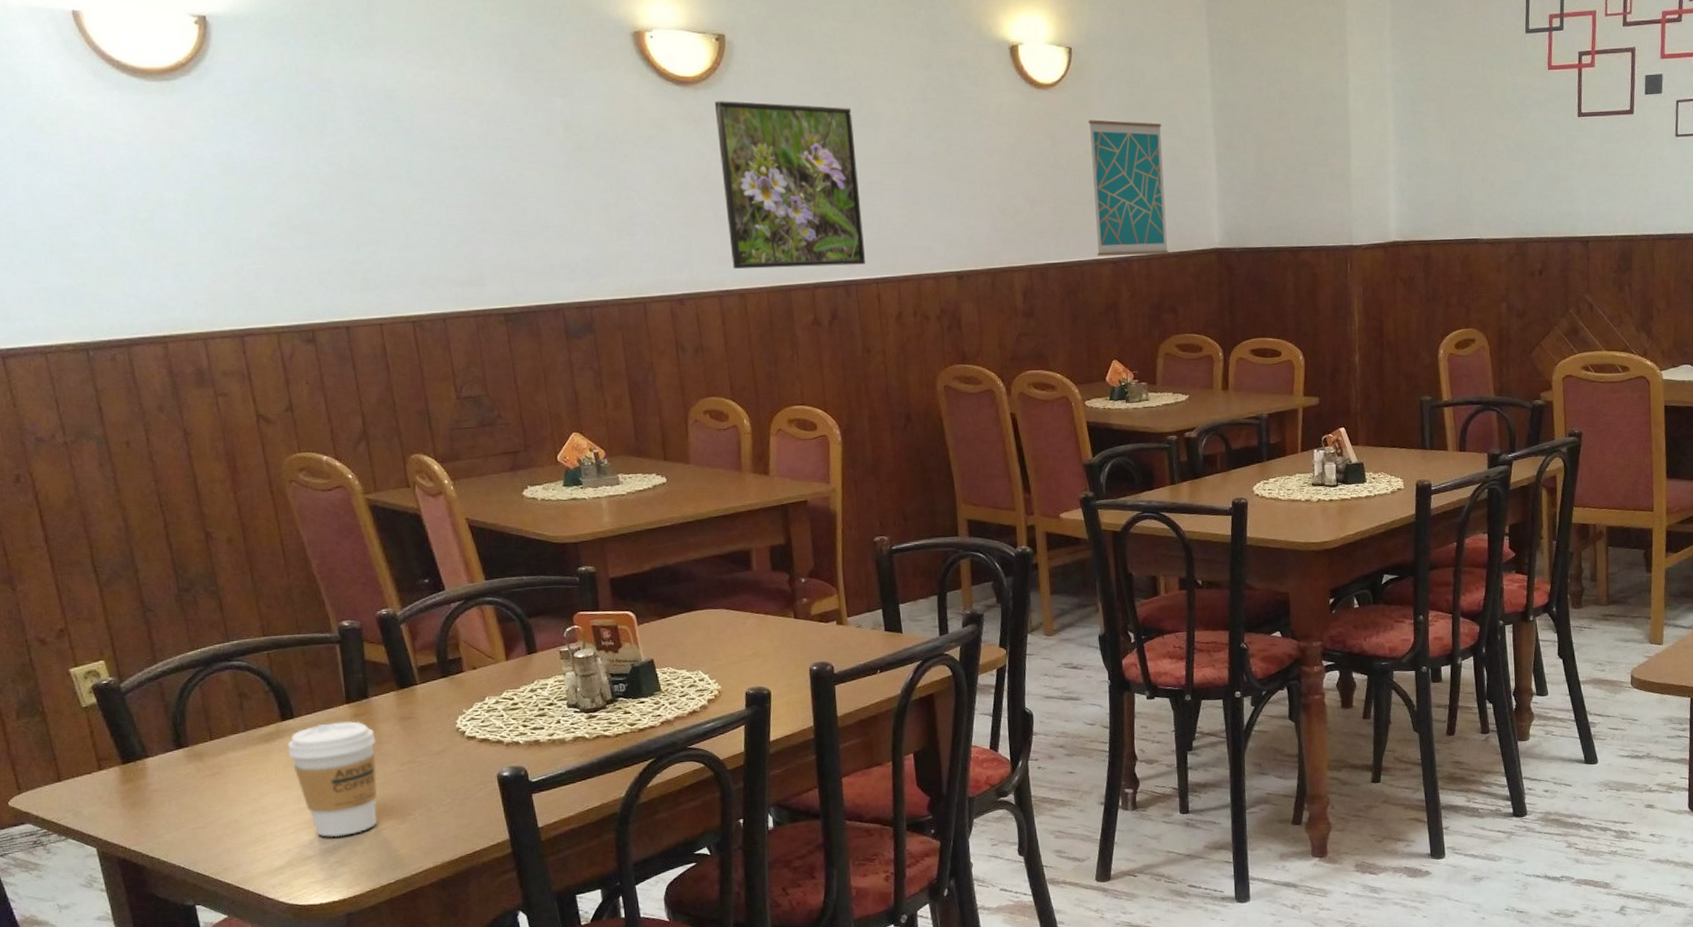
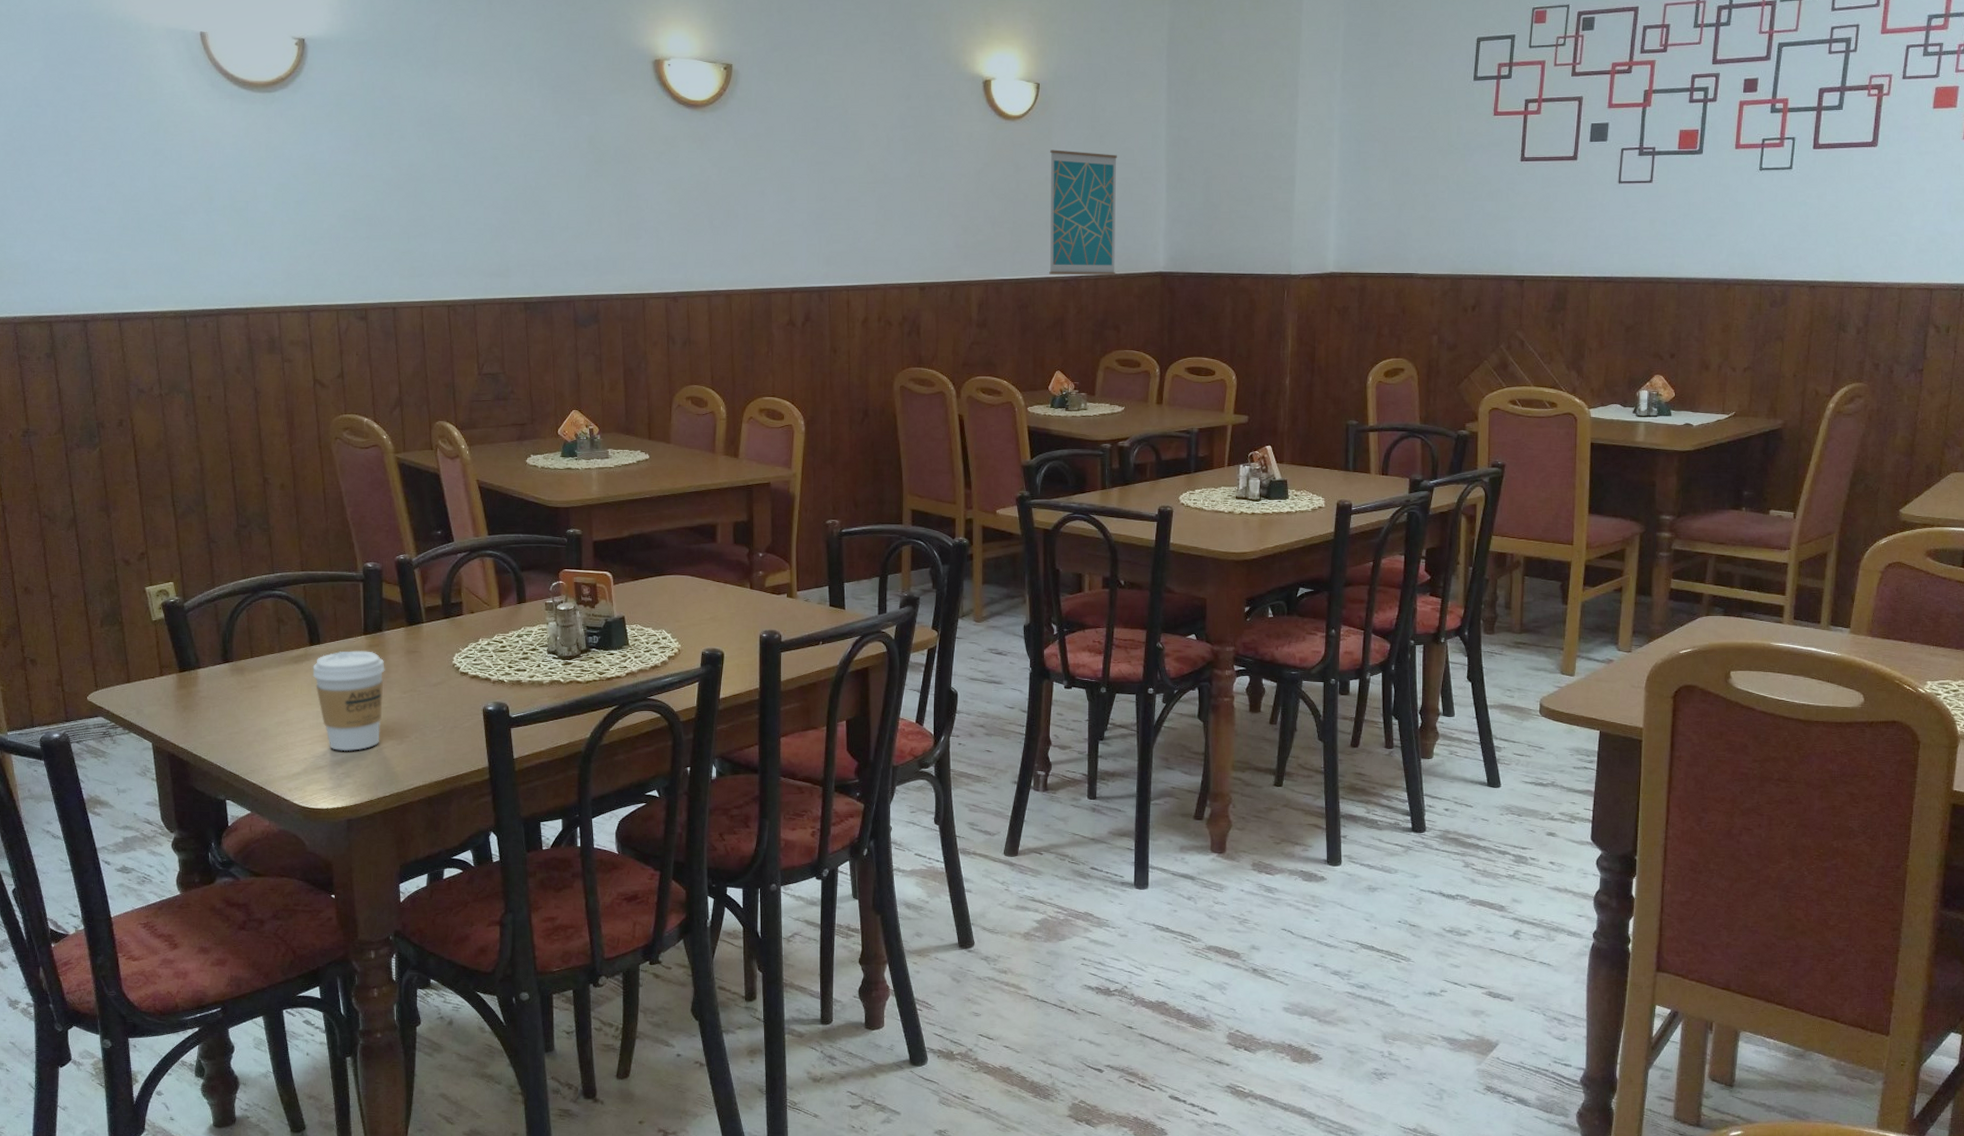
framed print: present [714,101,866,270] -> none [718,123,840,273]

